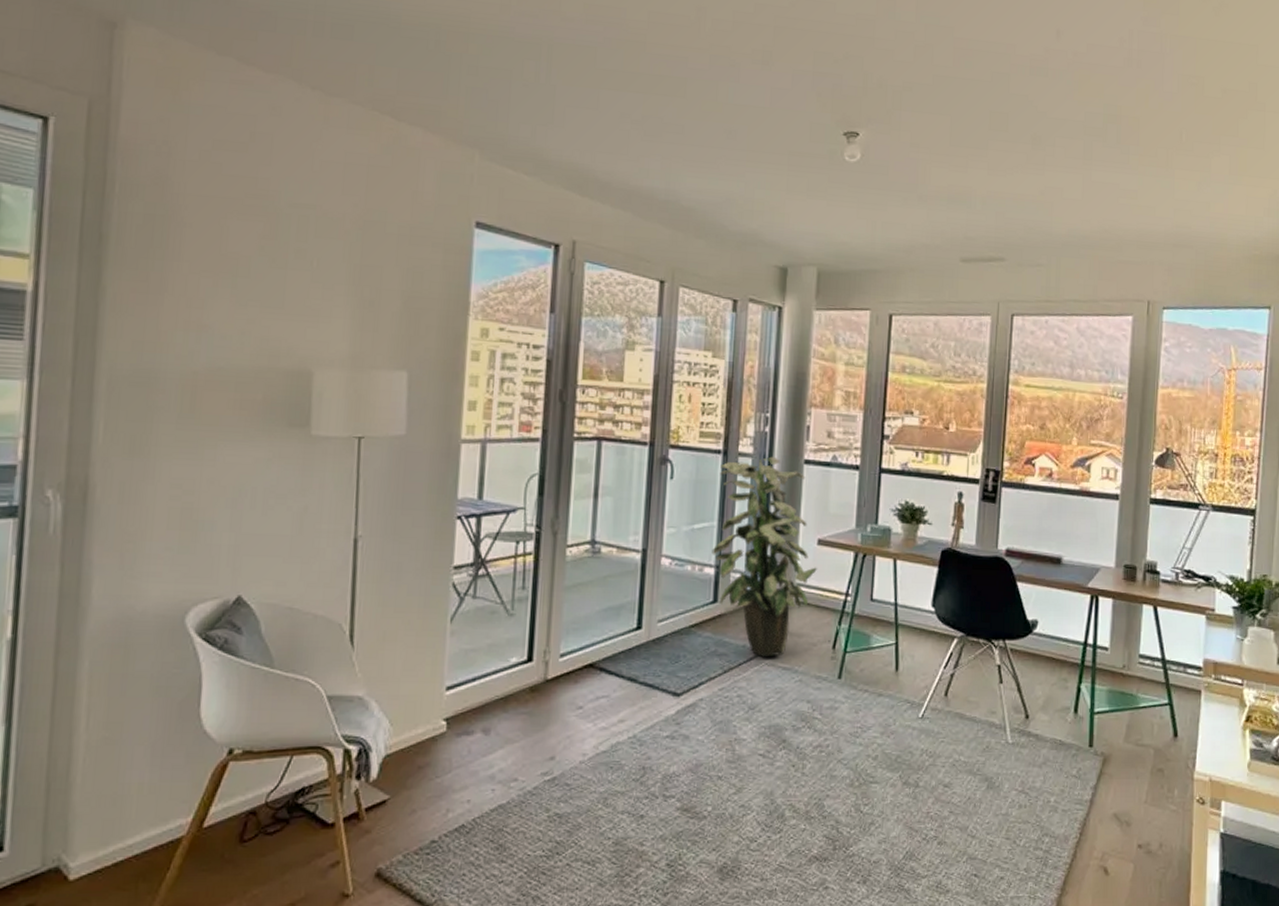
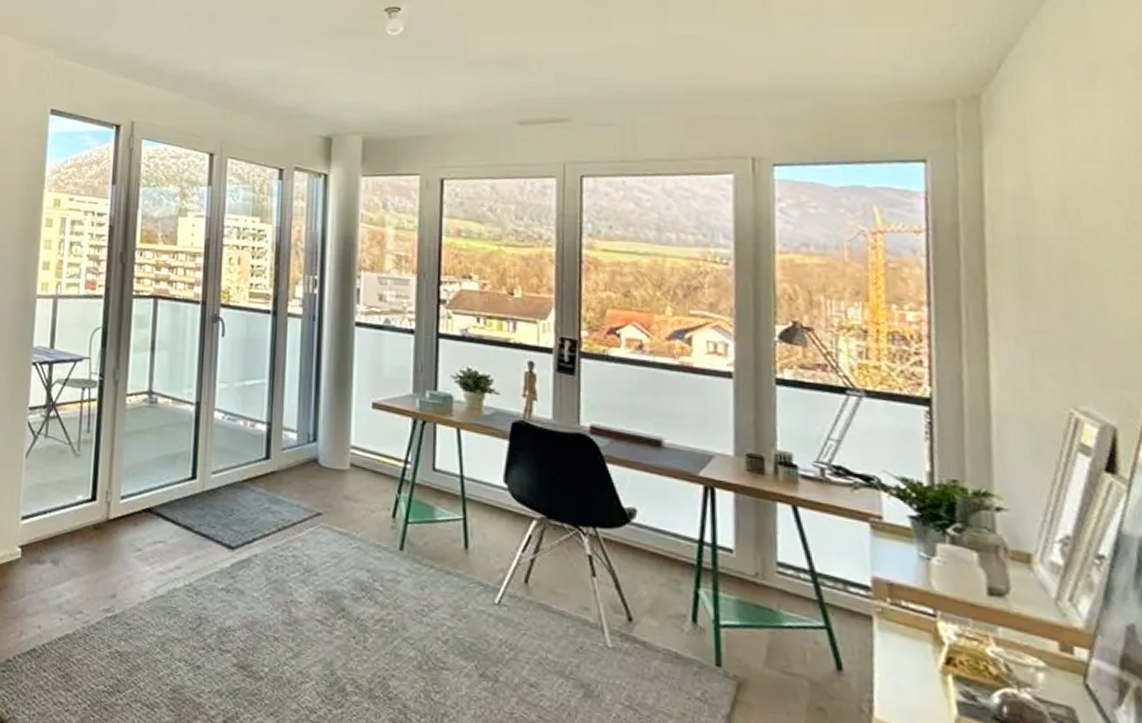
indoor plant: present [712,456,817,657] -> none [263,318,372,519]

